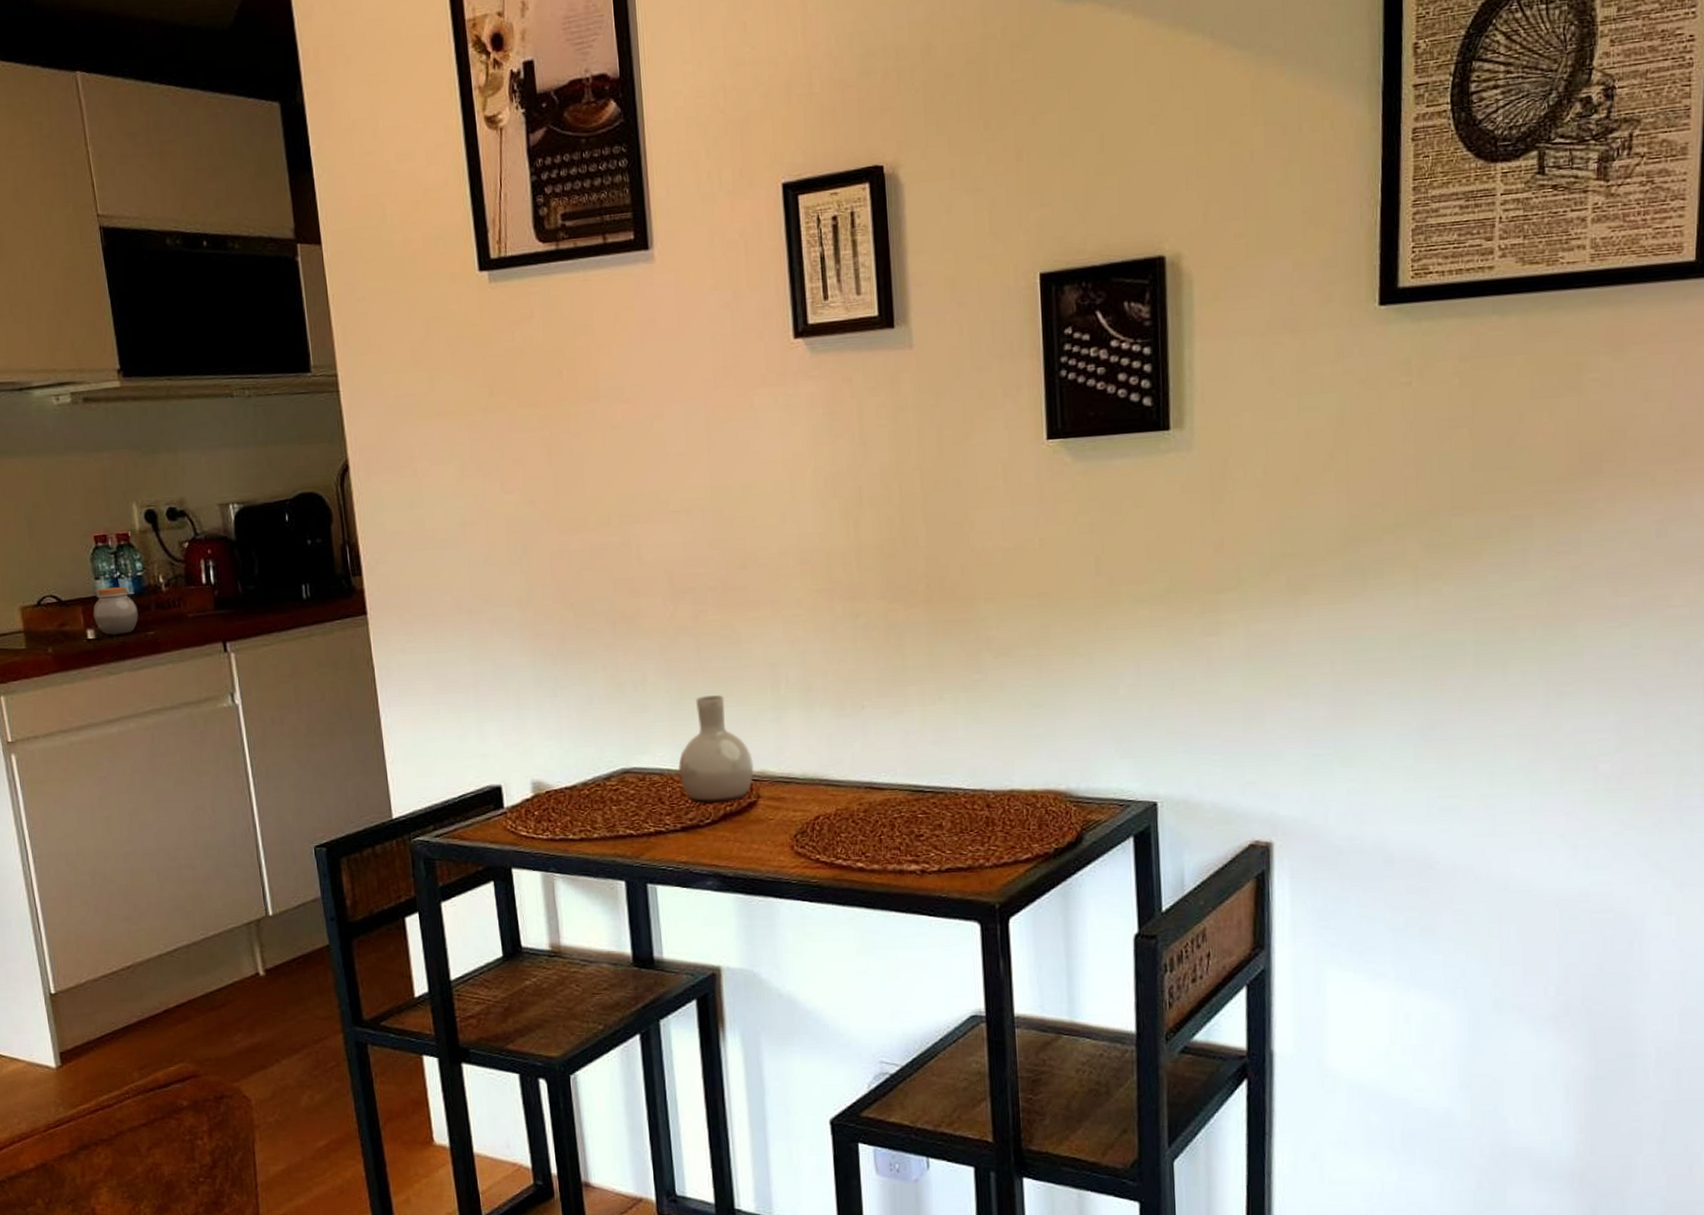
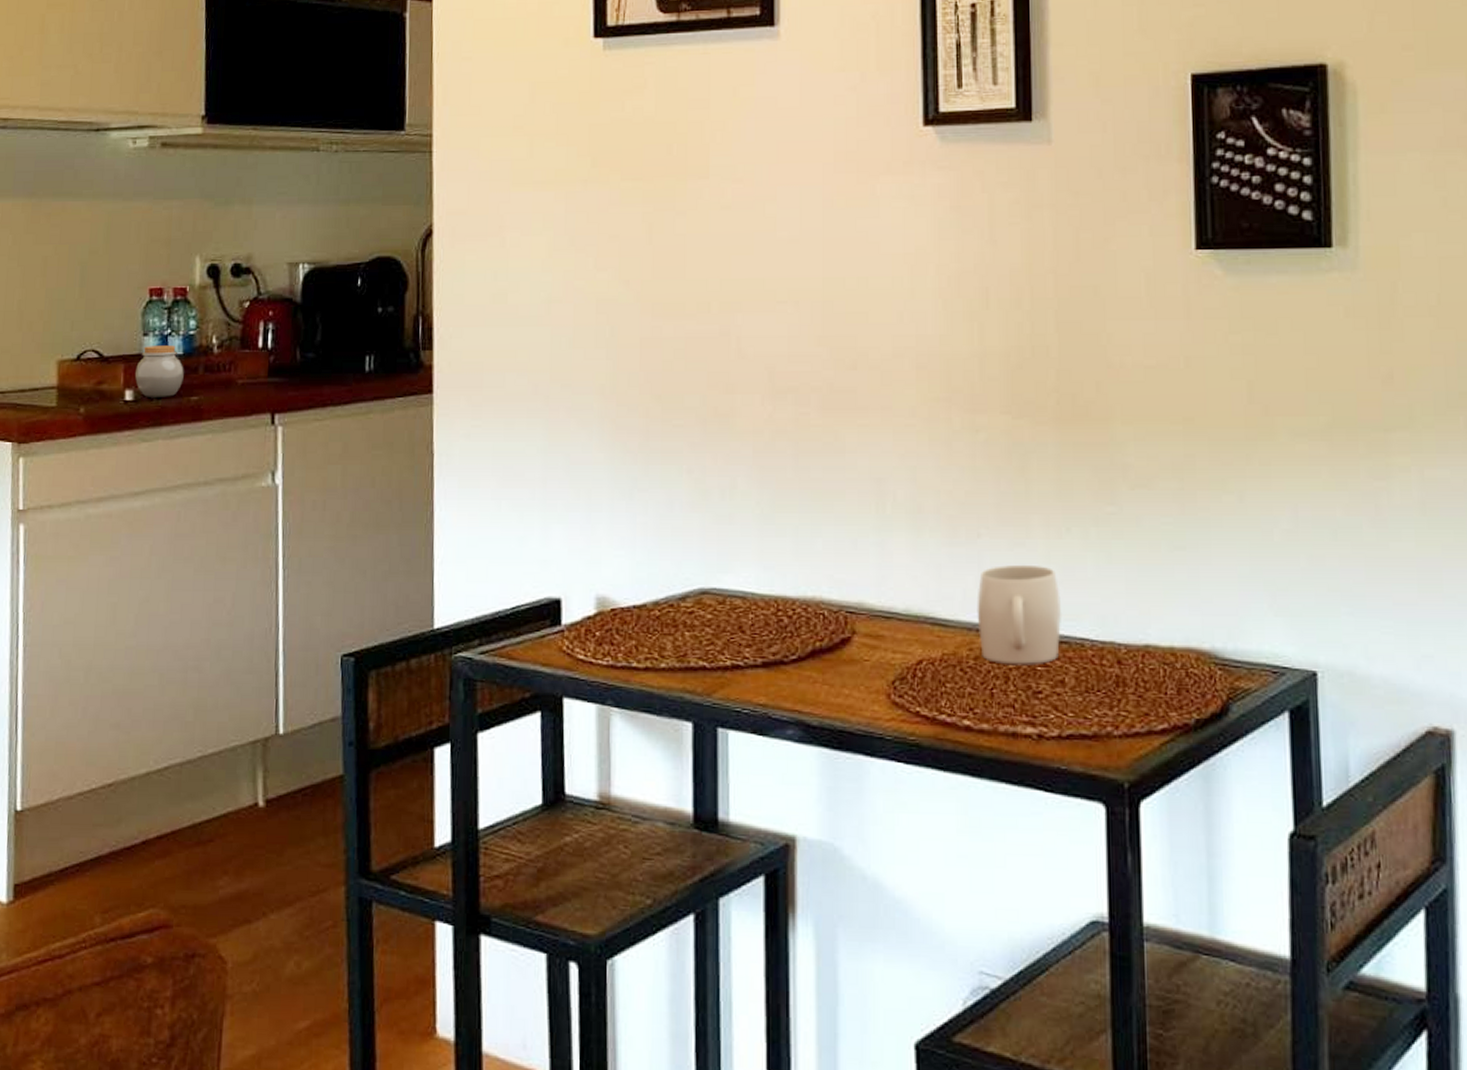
vase: present [678,694,754,805] -> none [763,509,850,639]
mug: none [863,729,938,816] -> present [976,564,1062,667]

